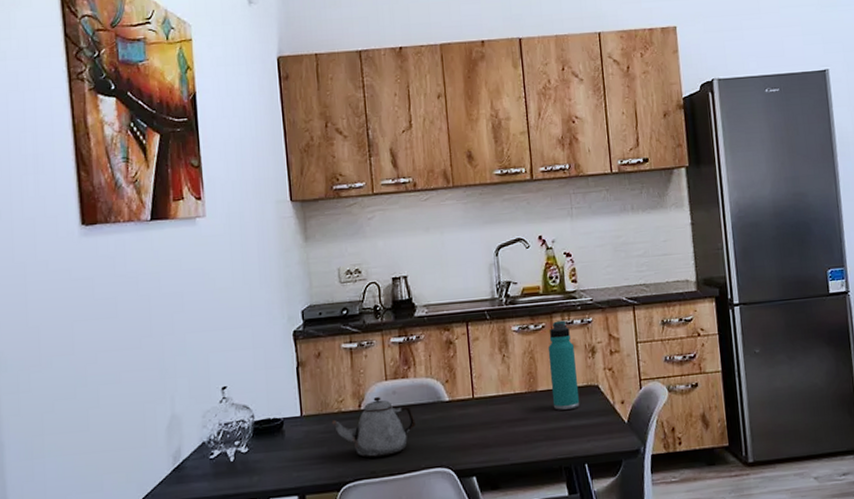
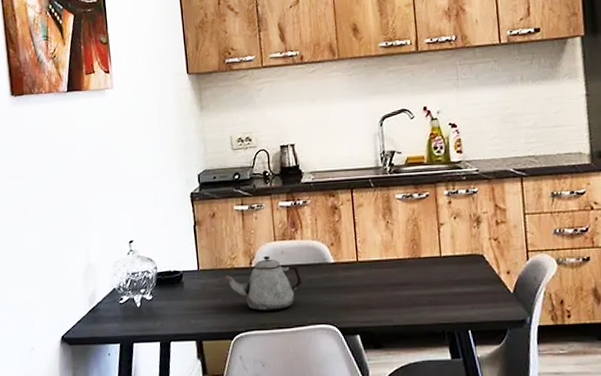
thermos bottle: present [547,320,580,410] -> none [431,190,464,277]

